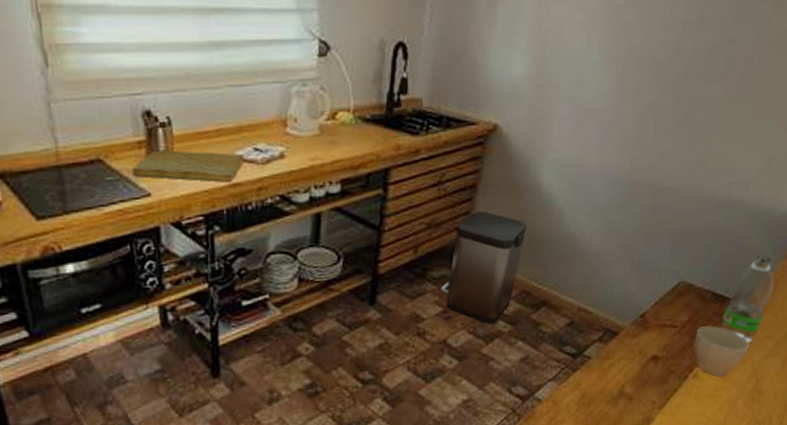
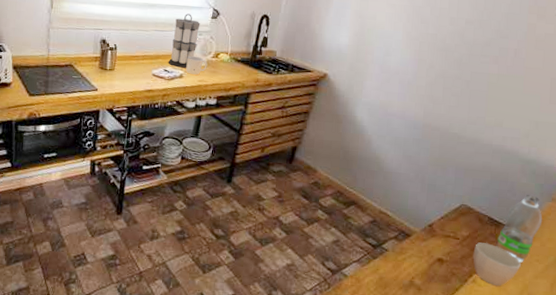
cutting board: present [132,149,244,182] -> none [89,63,157,89]
spice rack: none [258,52,302,143] -> present [168,13,201,68]
mug: none [287,120,321,152] -> present [186,55,207,76]
pedal bin: present [440,211,528,324] -> none [277,130,344,211]

